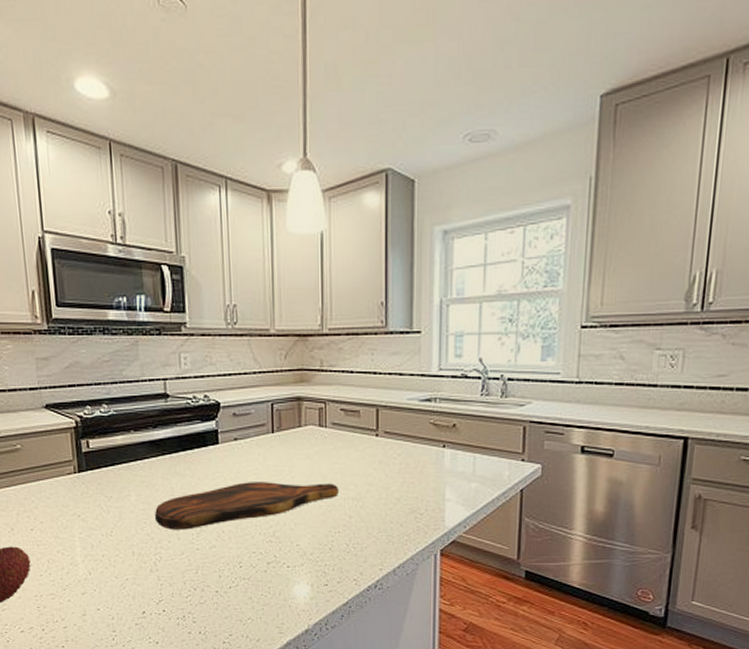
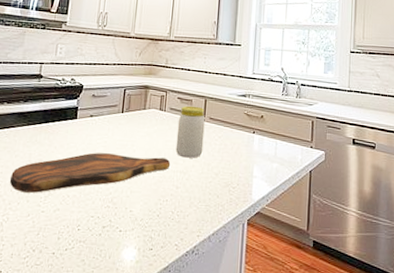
jar: none [343,418,379,482] -> present [175,105,205,158]

